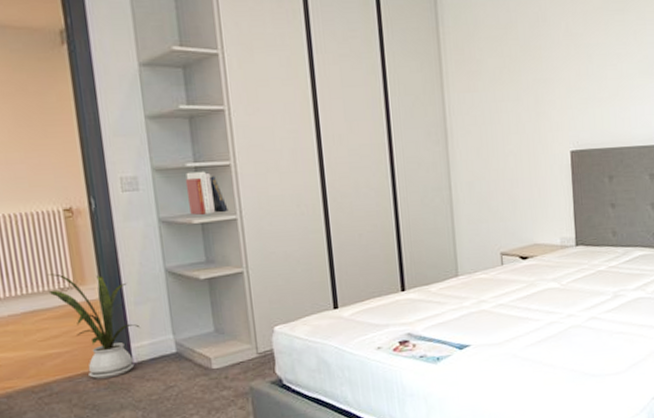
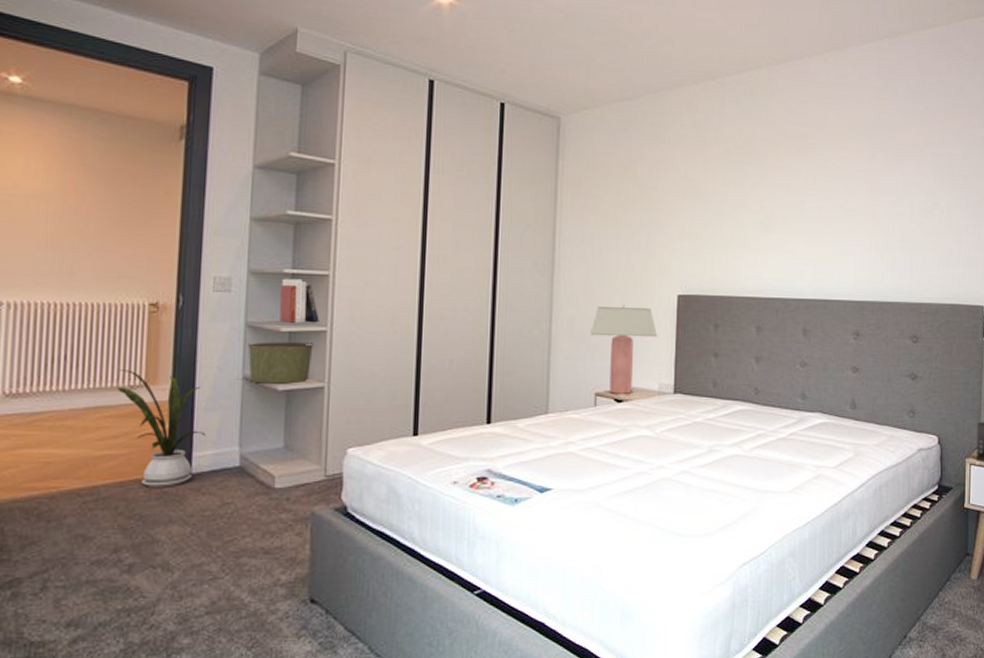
basket: none [164,231,228,275] -> present [248,342,314,384]
table lamp: none [489,164,555,252] -> present [590,303,658,394]

